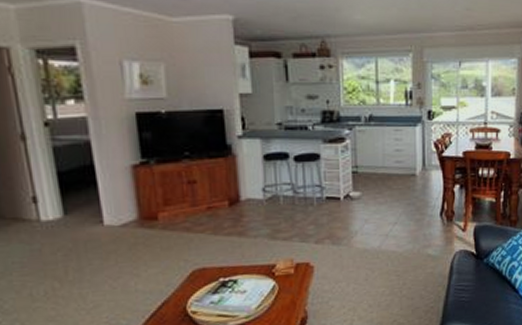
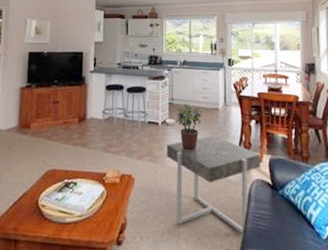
side table: none [351,206,465,310] -> present [166,135,261,236]
potted plant: none [362,171,396,228] -> present [176,104,203,151]

